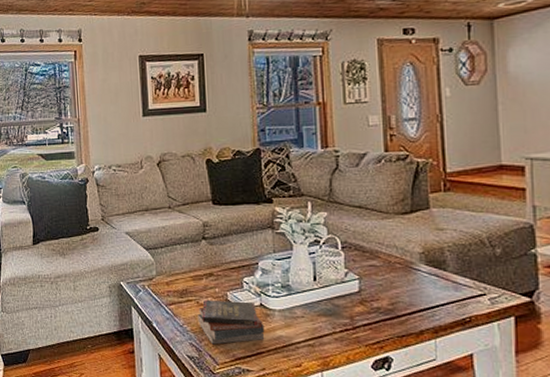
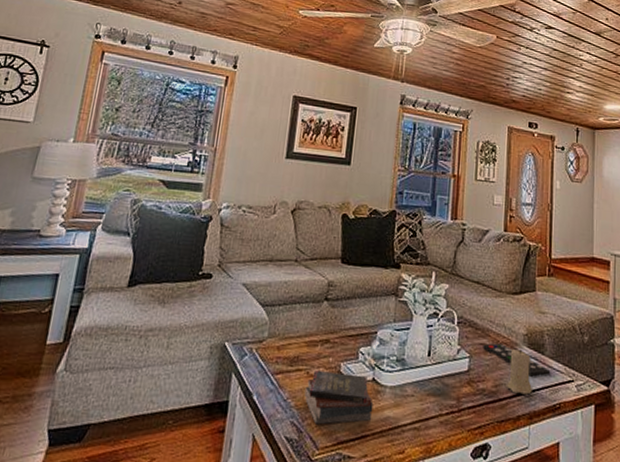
remote control: none [373,264,456,293] -> present [483,343,551,377]
candle: none [403,267,435,310] -> present [506,349,532,395]

